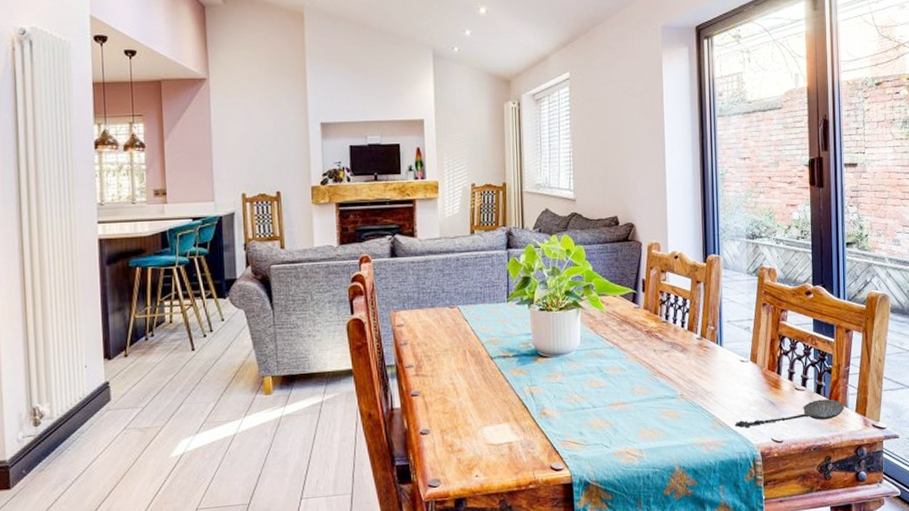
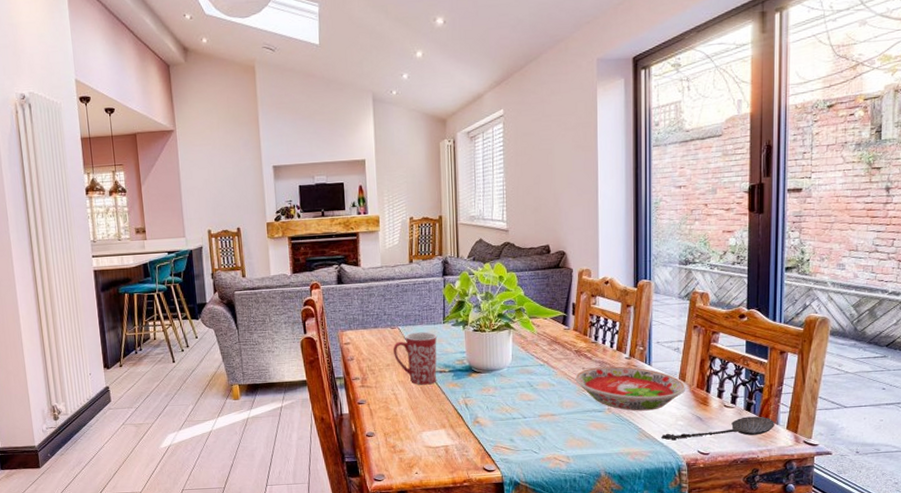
mug: none [452,311,501,373] -> present [393,331,438,385]
bowl: none [646,347,758,397] -> present [575,366,686,411]

